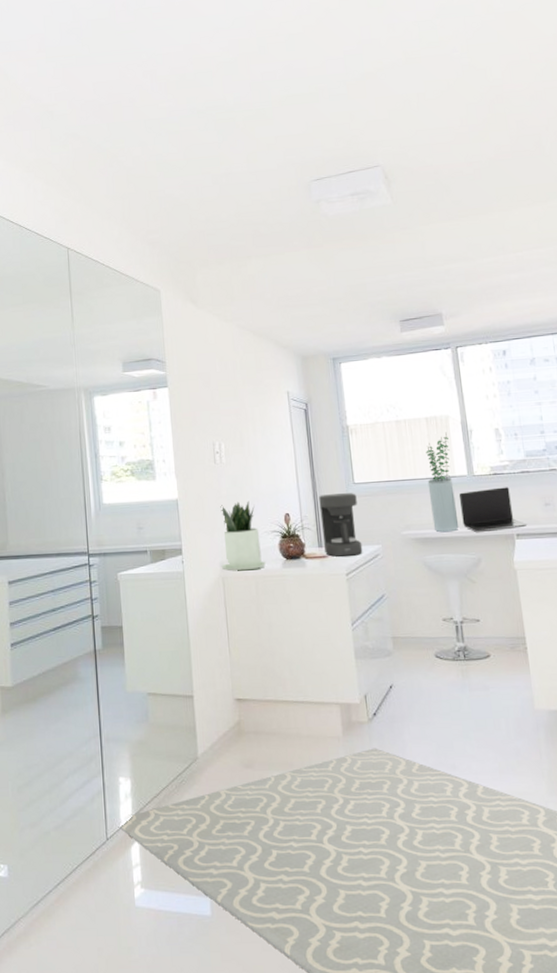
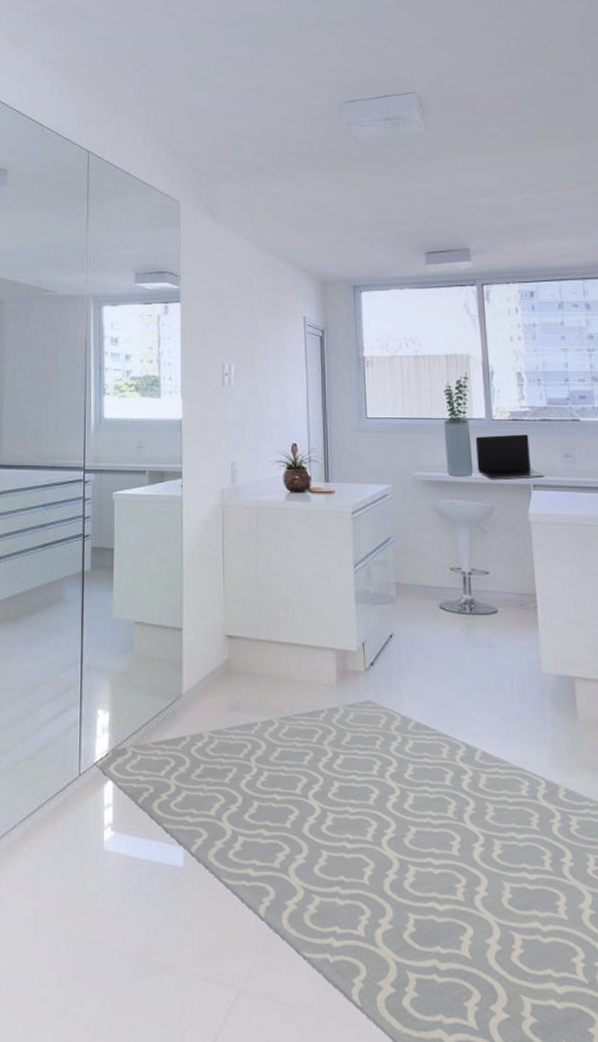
planter: present [220,501,266,572] -> none [222,427,268,501]
coffee maker: present [319,493,363,557] -> none [329,427,371,494]

